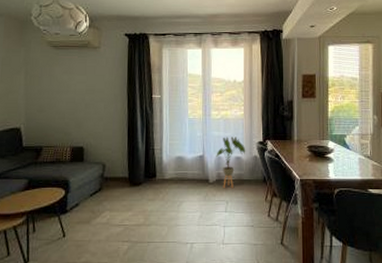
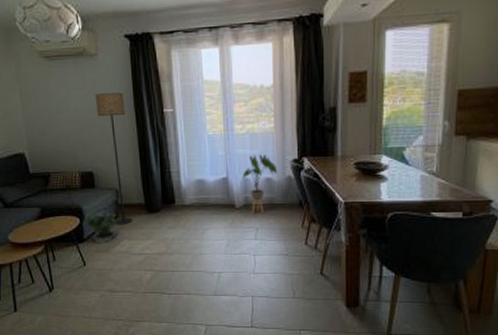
potted plant: none [69,183,101,215] -> present [83,210,119,244]
floor lamp: none [93,79,119,197] -> present [94,92,133,225]

